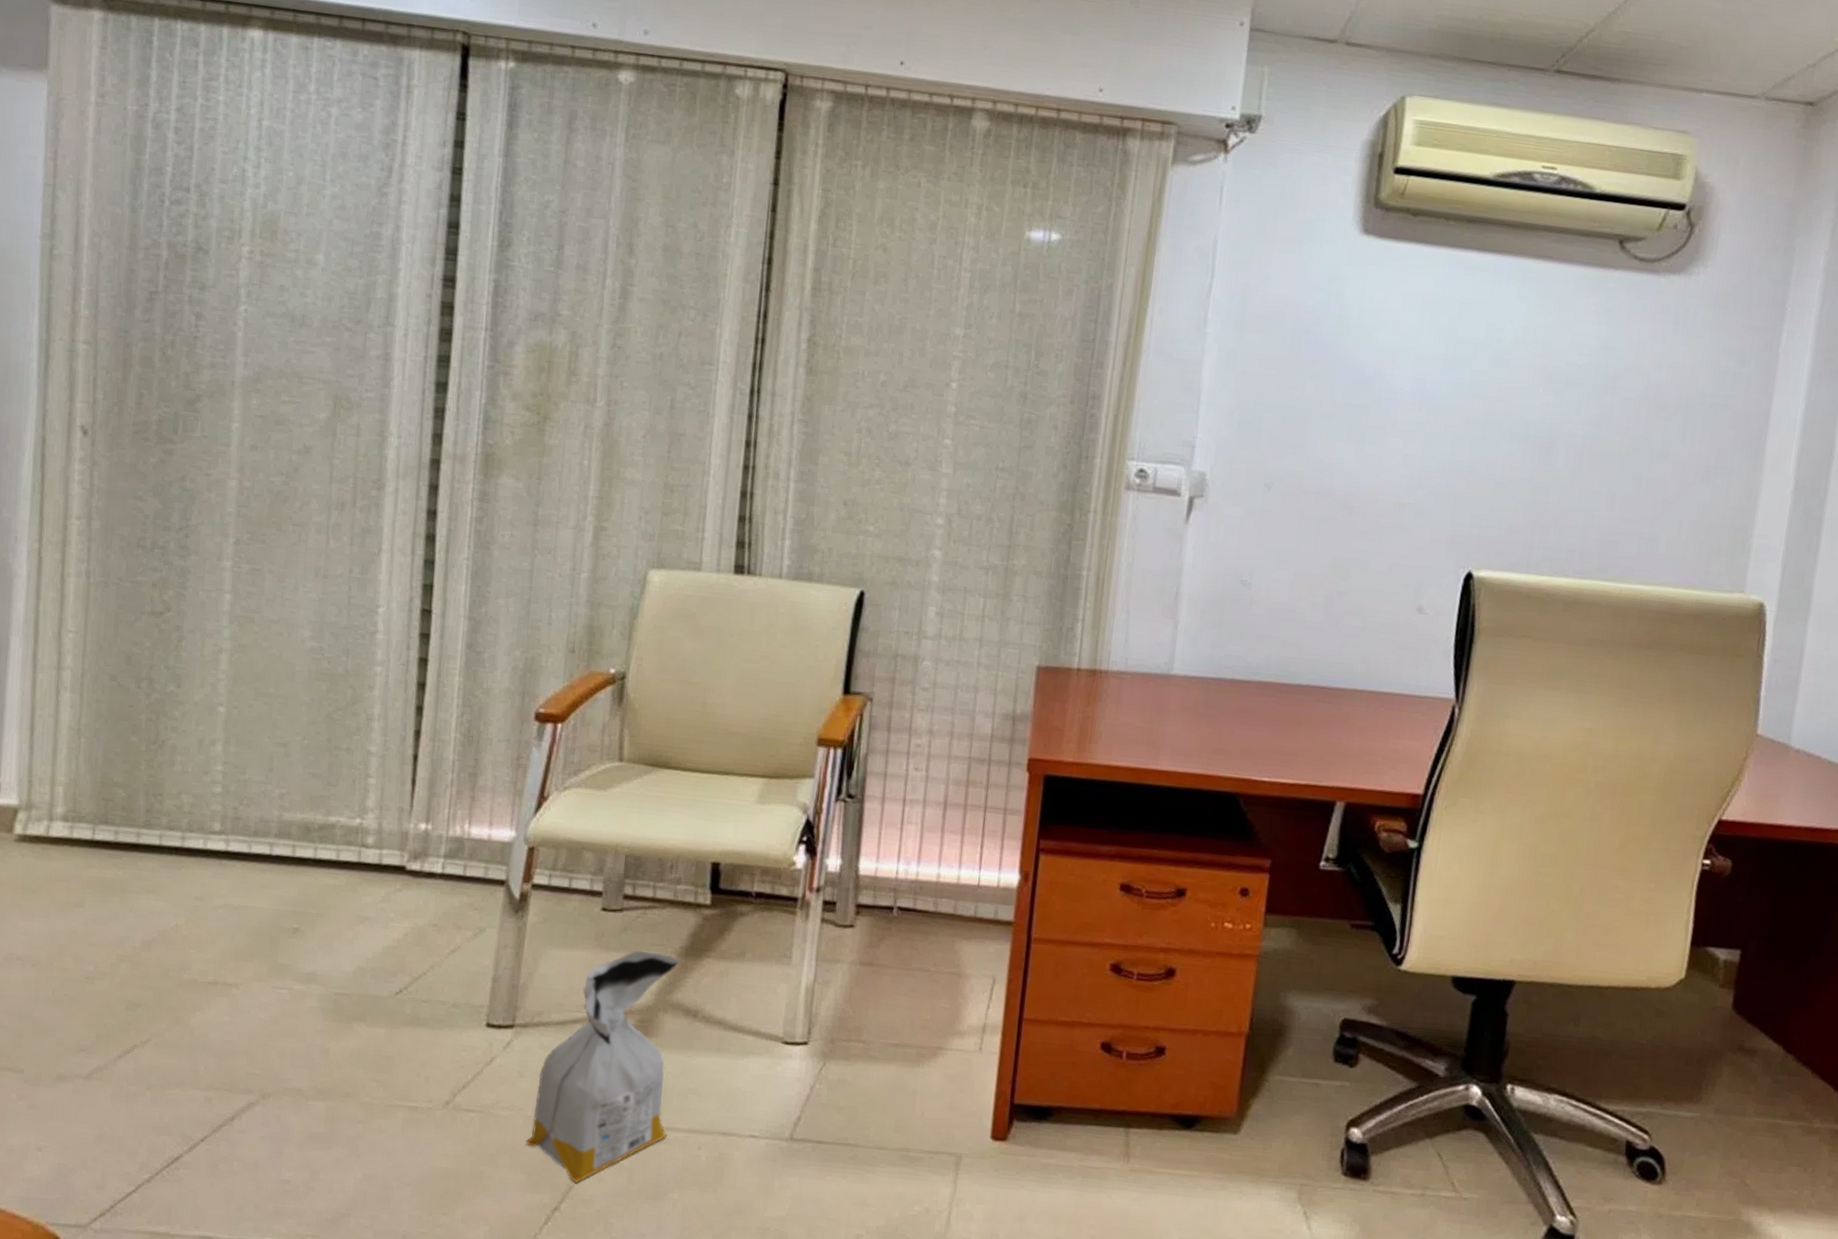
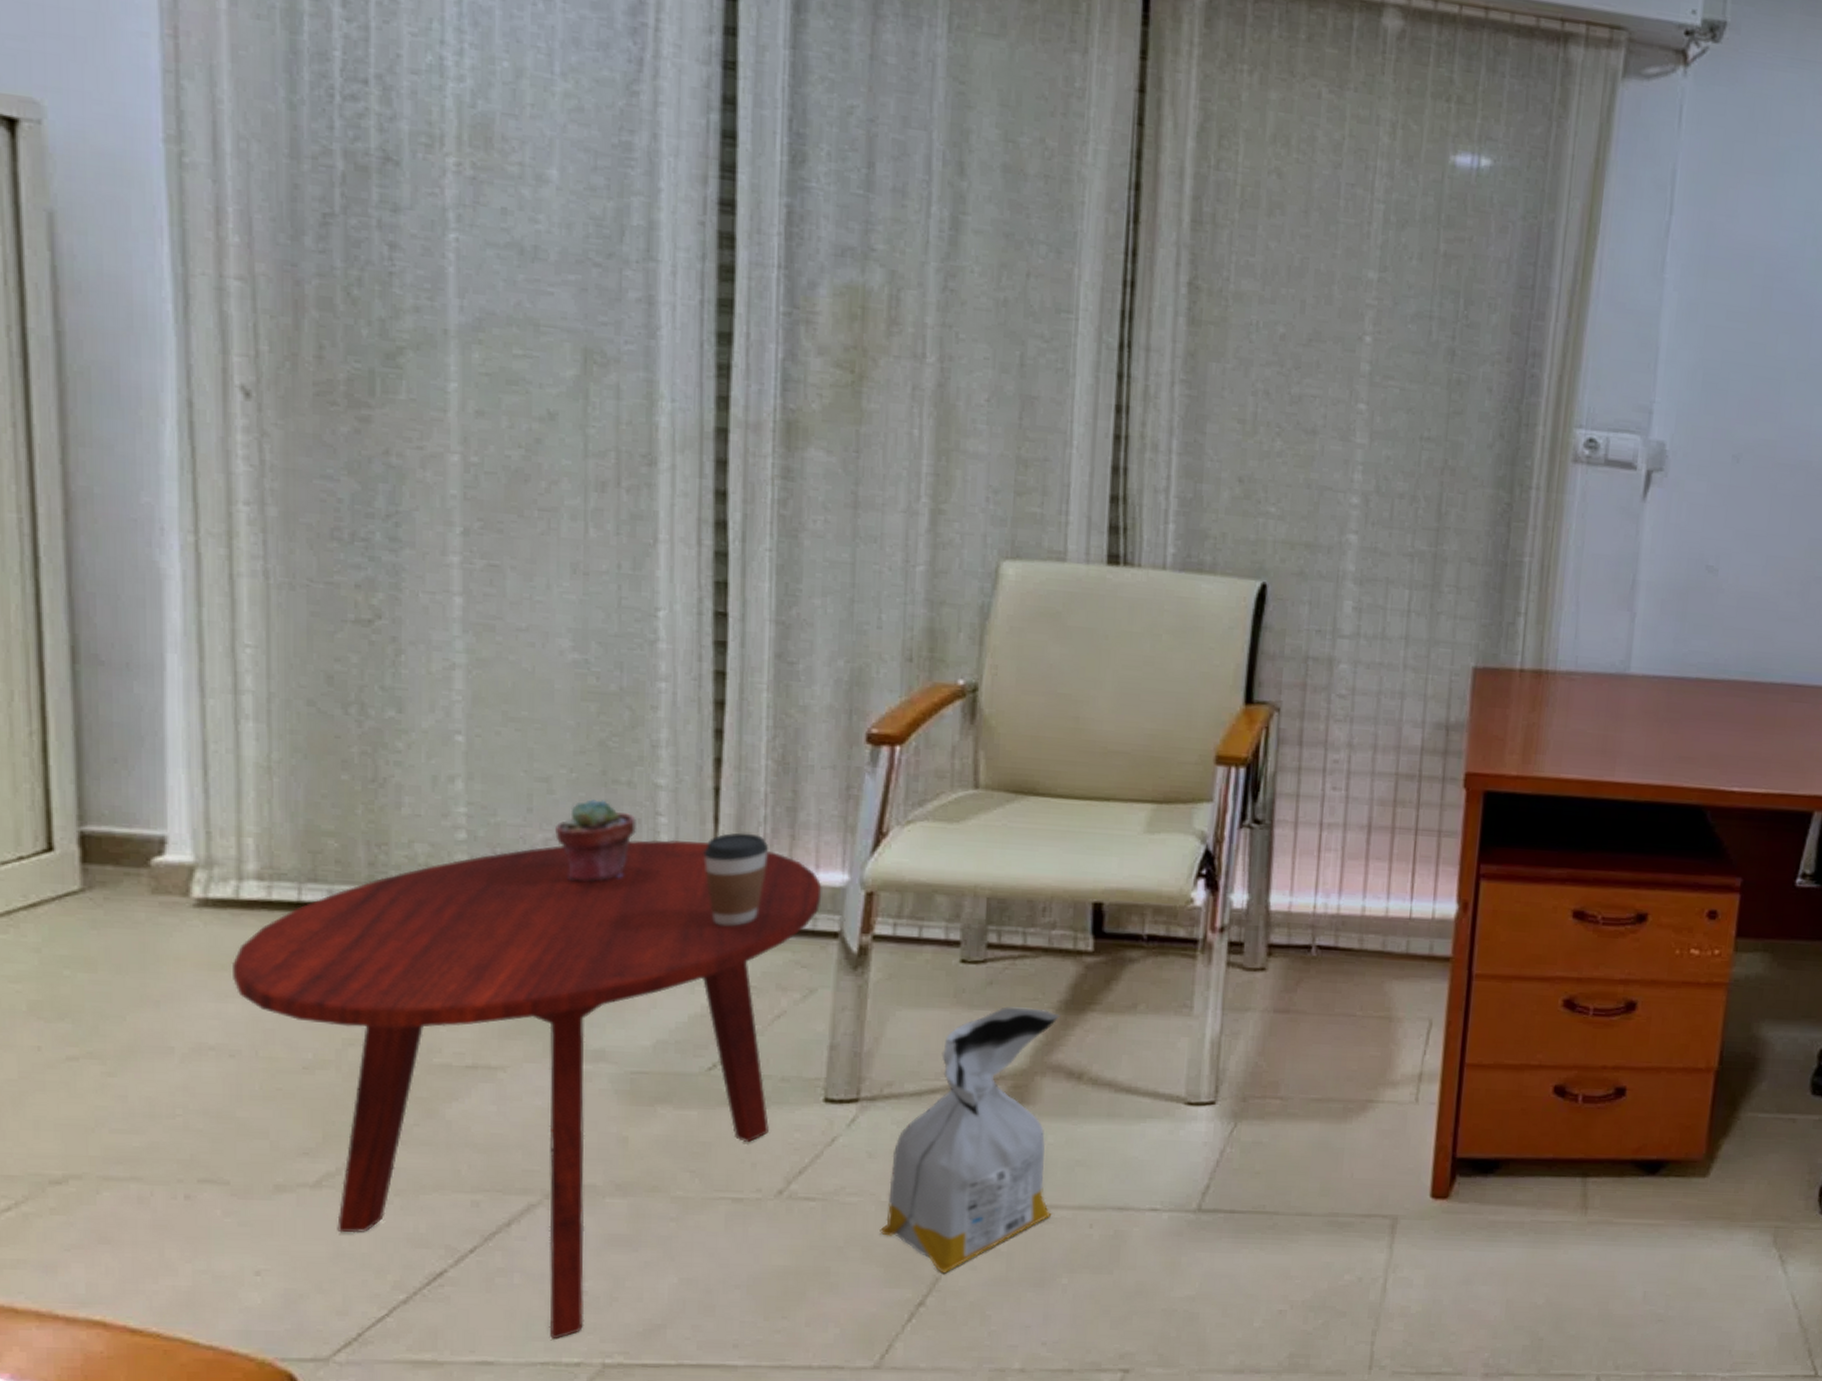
side table: none [39,797,494,1221] -> present [231,839,822,1340]
potted succulent: none [289,762,352,832] -> present [555,799,636,883]
coffee cup: none [402,793,454,873] -> present [703,832,769,927]

